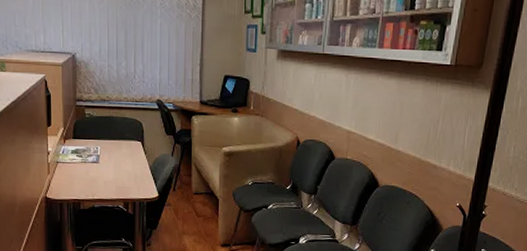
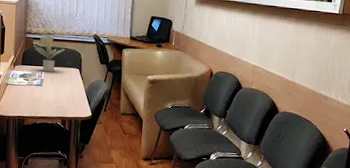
potted plant: none [87,102,124,147] -> present [34,35,66,72]

